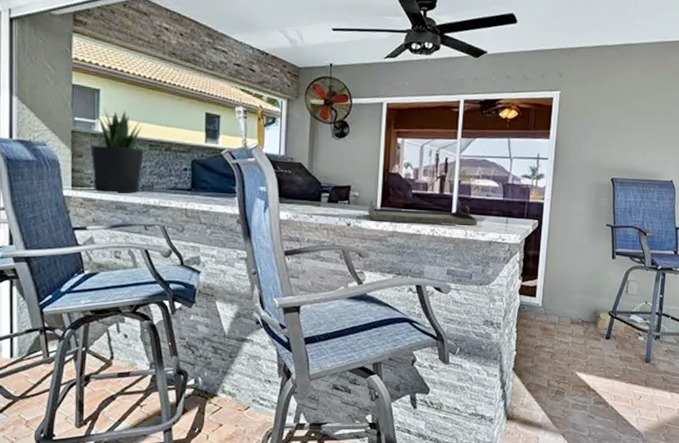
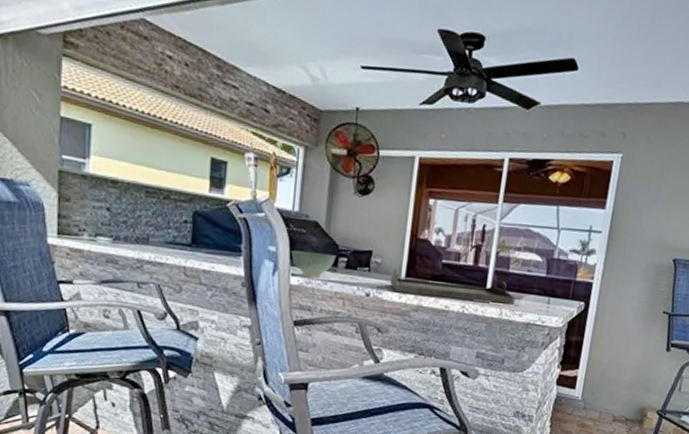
planter: present [90,108,144,194] -> none [79,146,140,246]
bowl: none [279,189,320,212] -> present [290,250,337,278]

